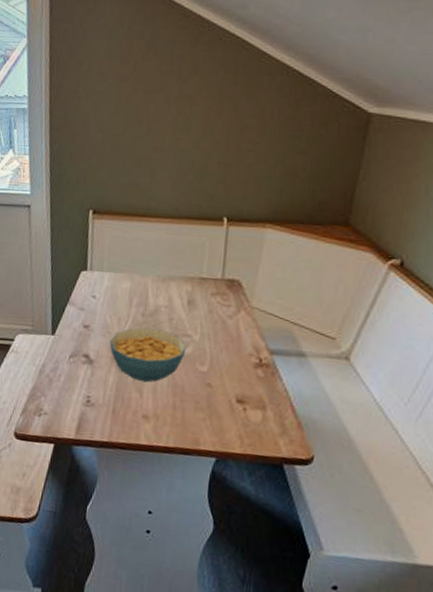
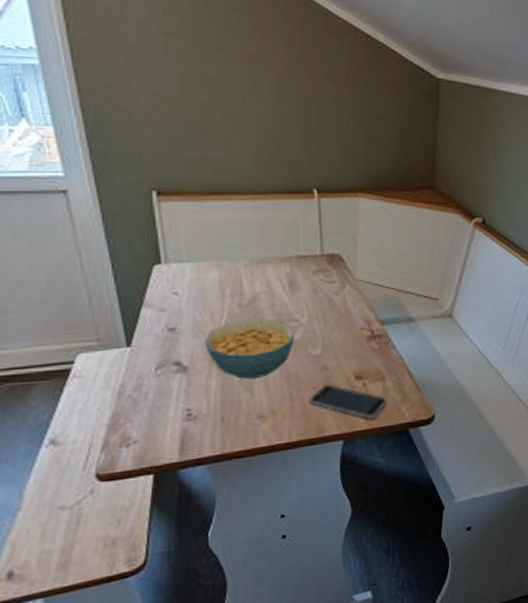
smartphone: none [189,402,264,445] -> present [309,385,386,419]

